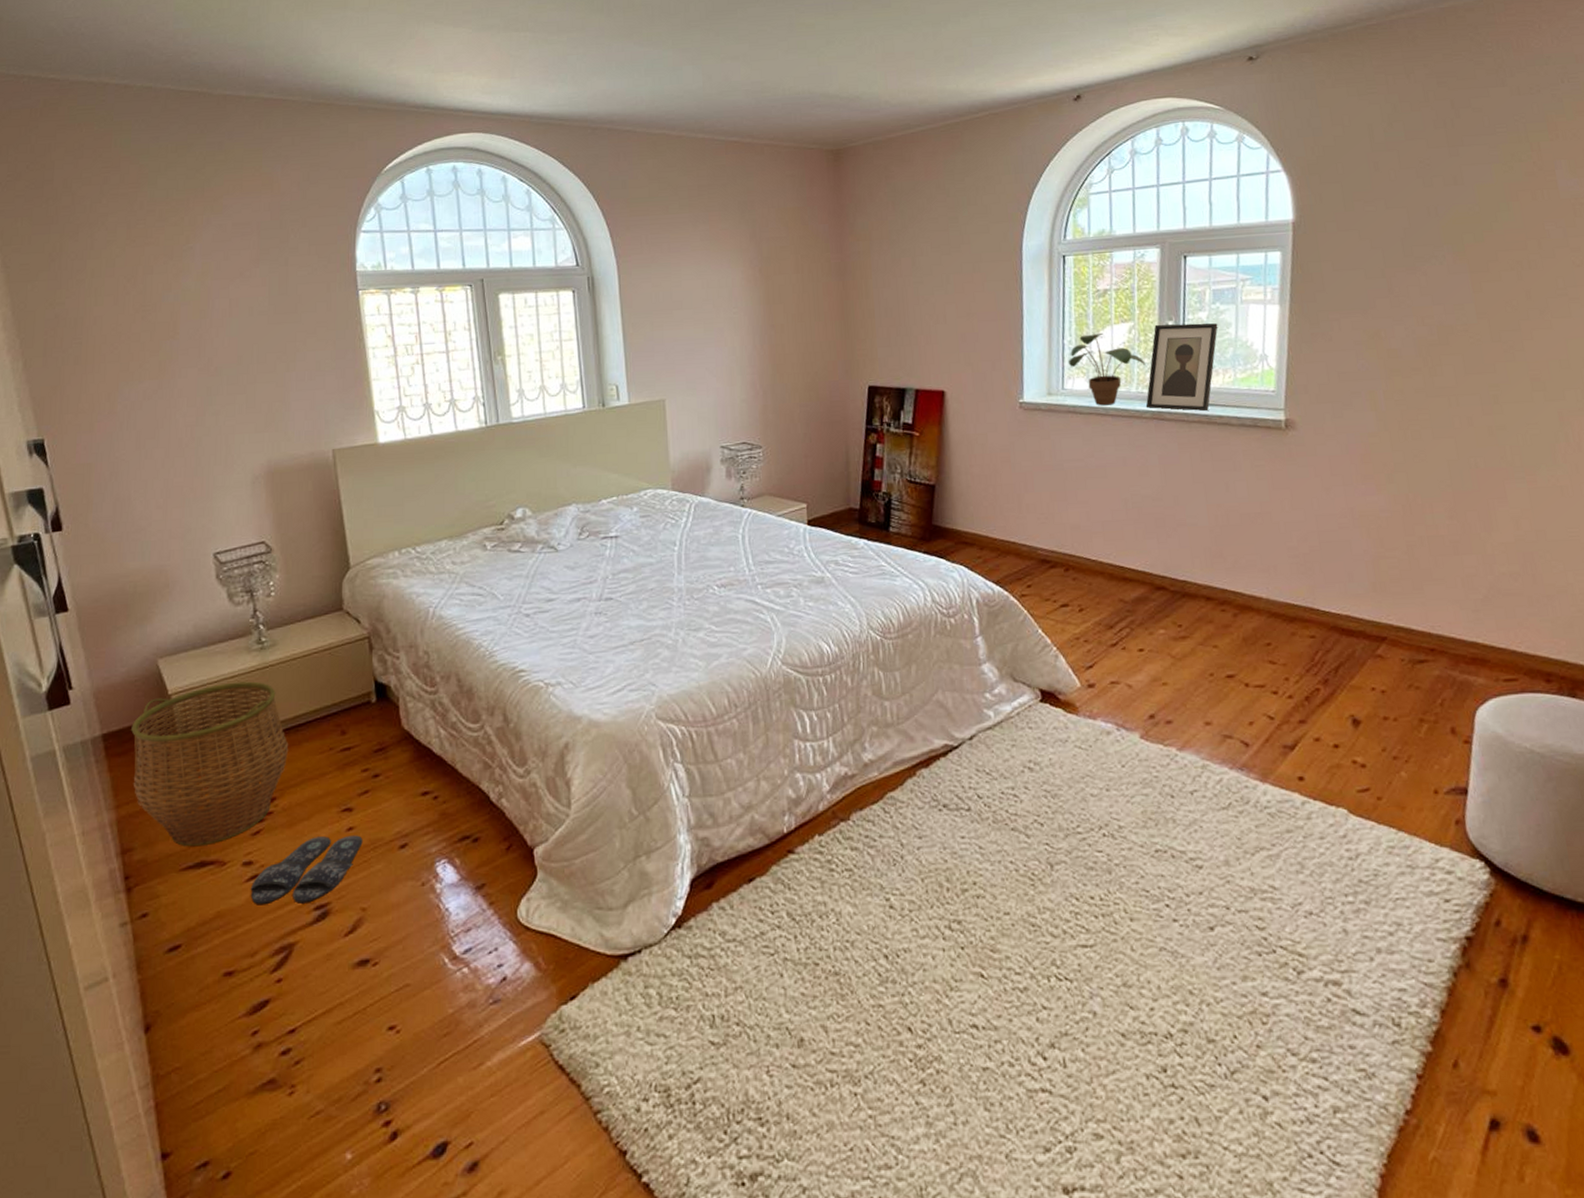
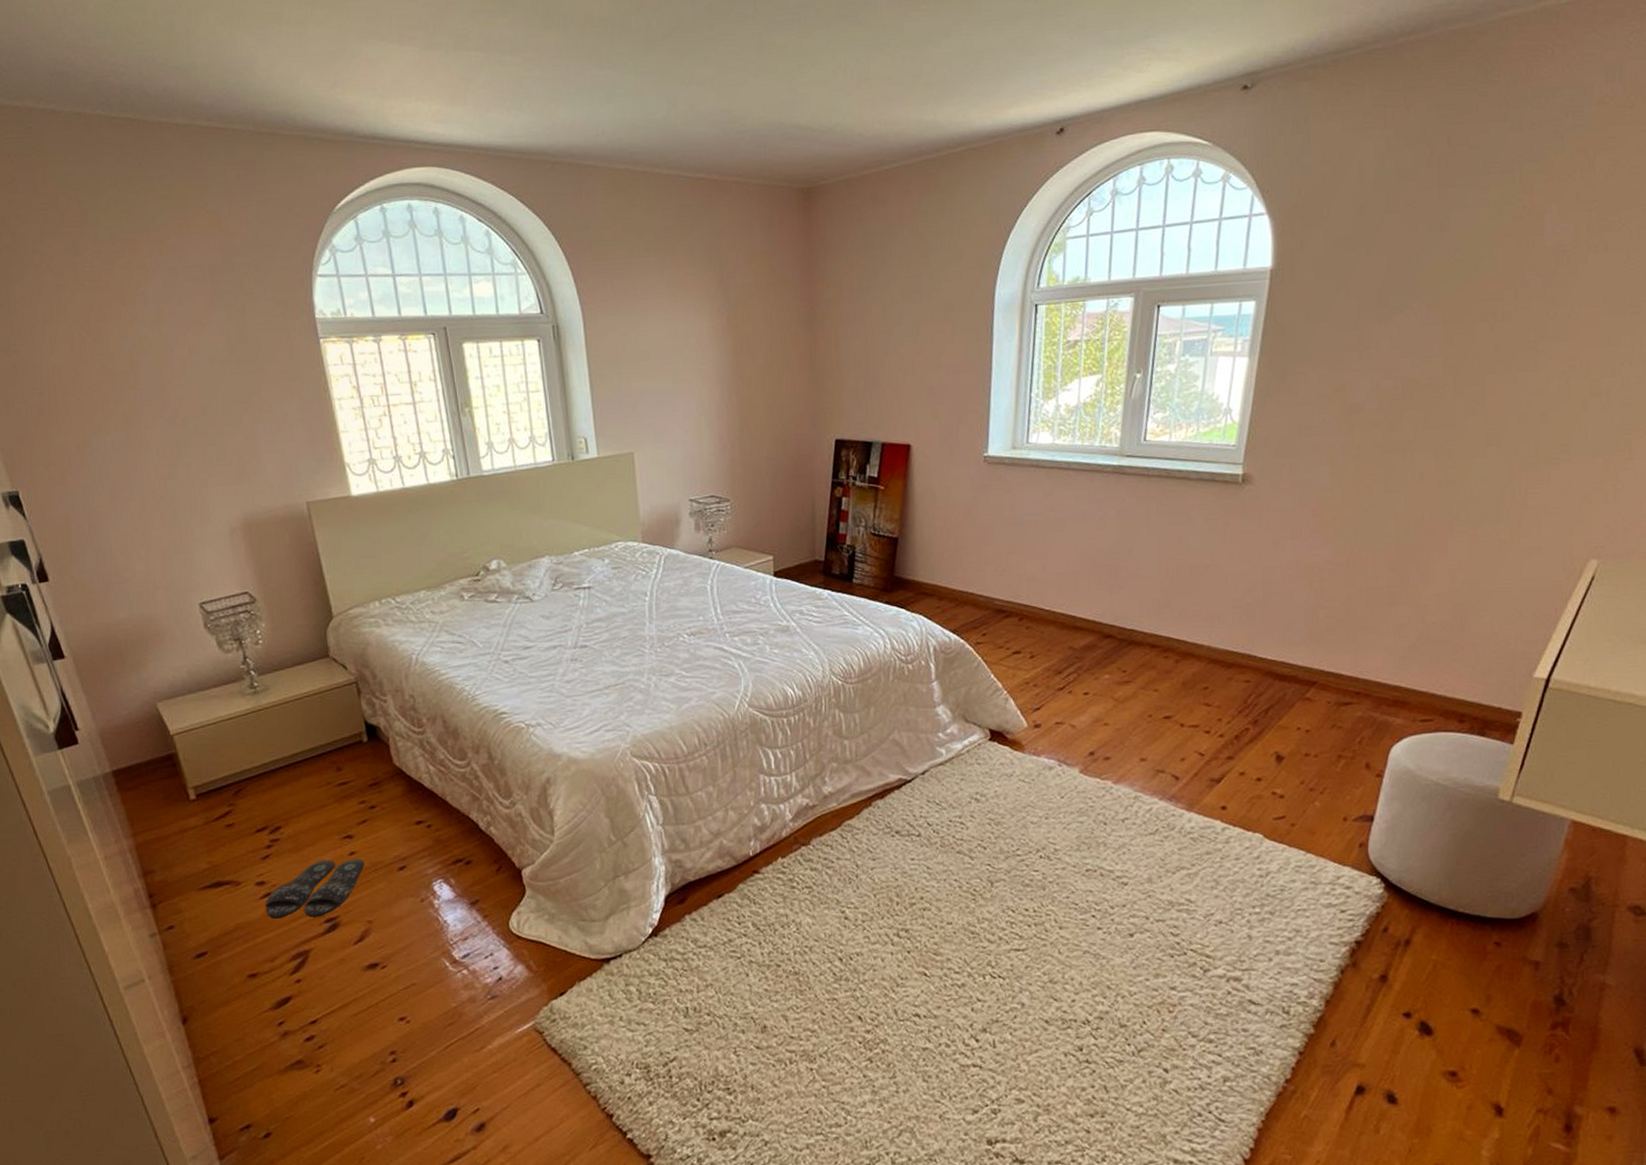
basket: present [131,681,289,847] -> none [139,723,289,869]
potted plant: present [1069,332,1146,406] -> none [1035,385,1111,460]
picture frame: present [1145,323,1218,412] -> none [1107,375,1186,466]

